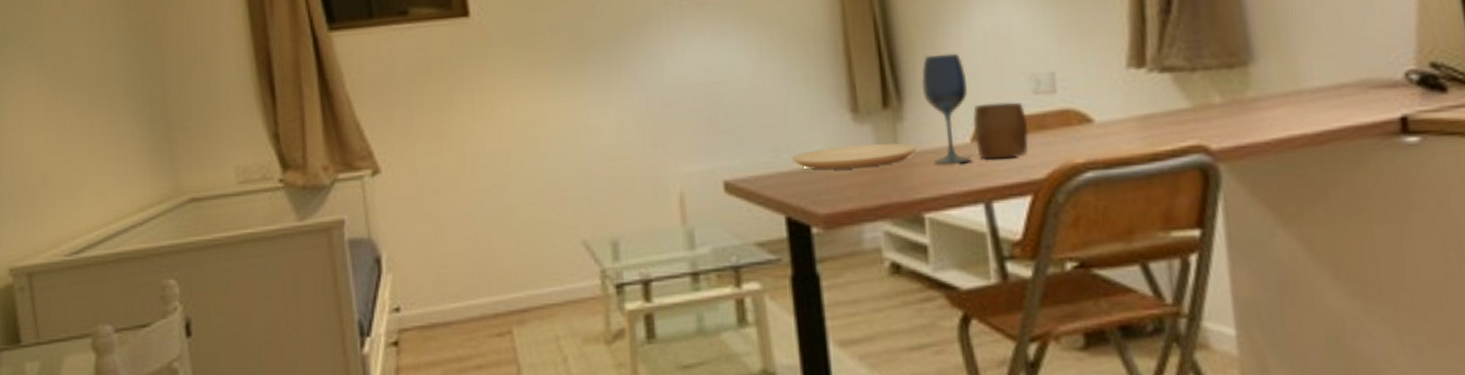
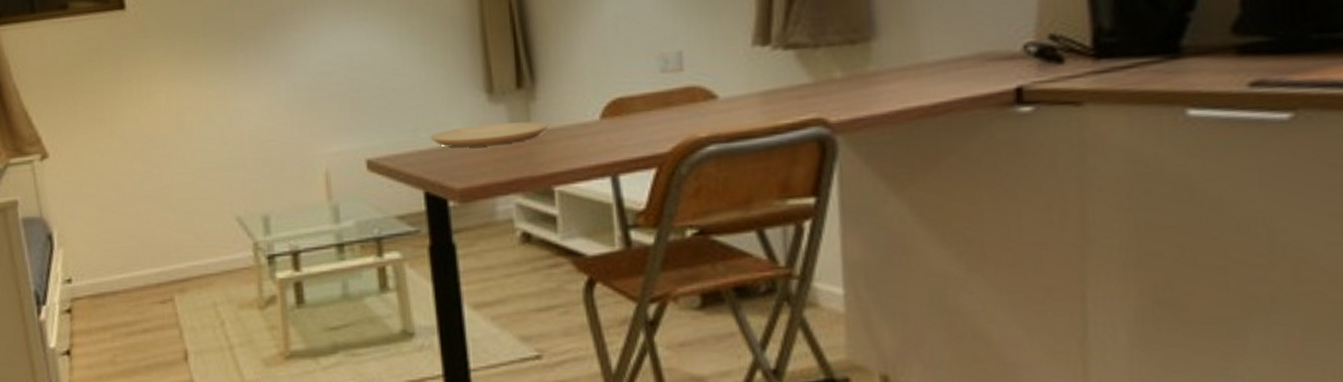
wineglass: present [920,53,971,165] -> none [553,34,600,141]
mug: present [972,102,1029,159] -> none [602,80,656,135]

